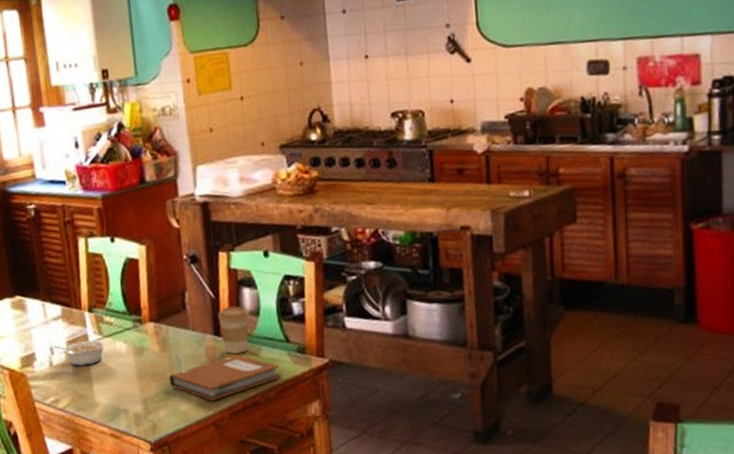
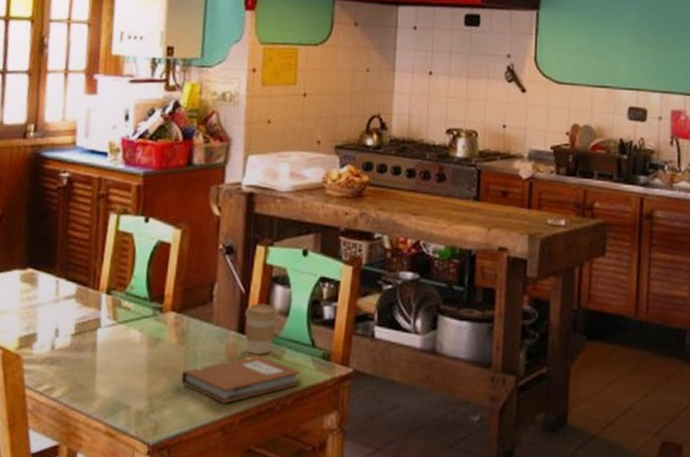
legume: present [54,340,106,366] -> none [60,325,119,353]

